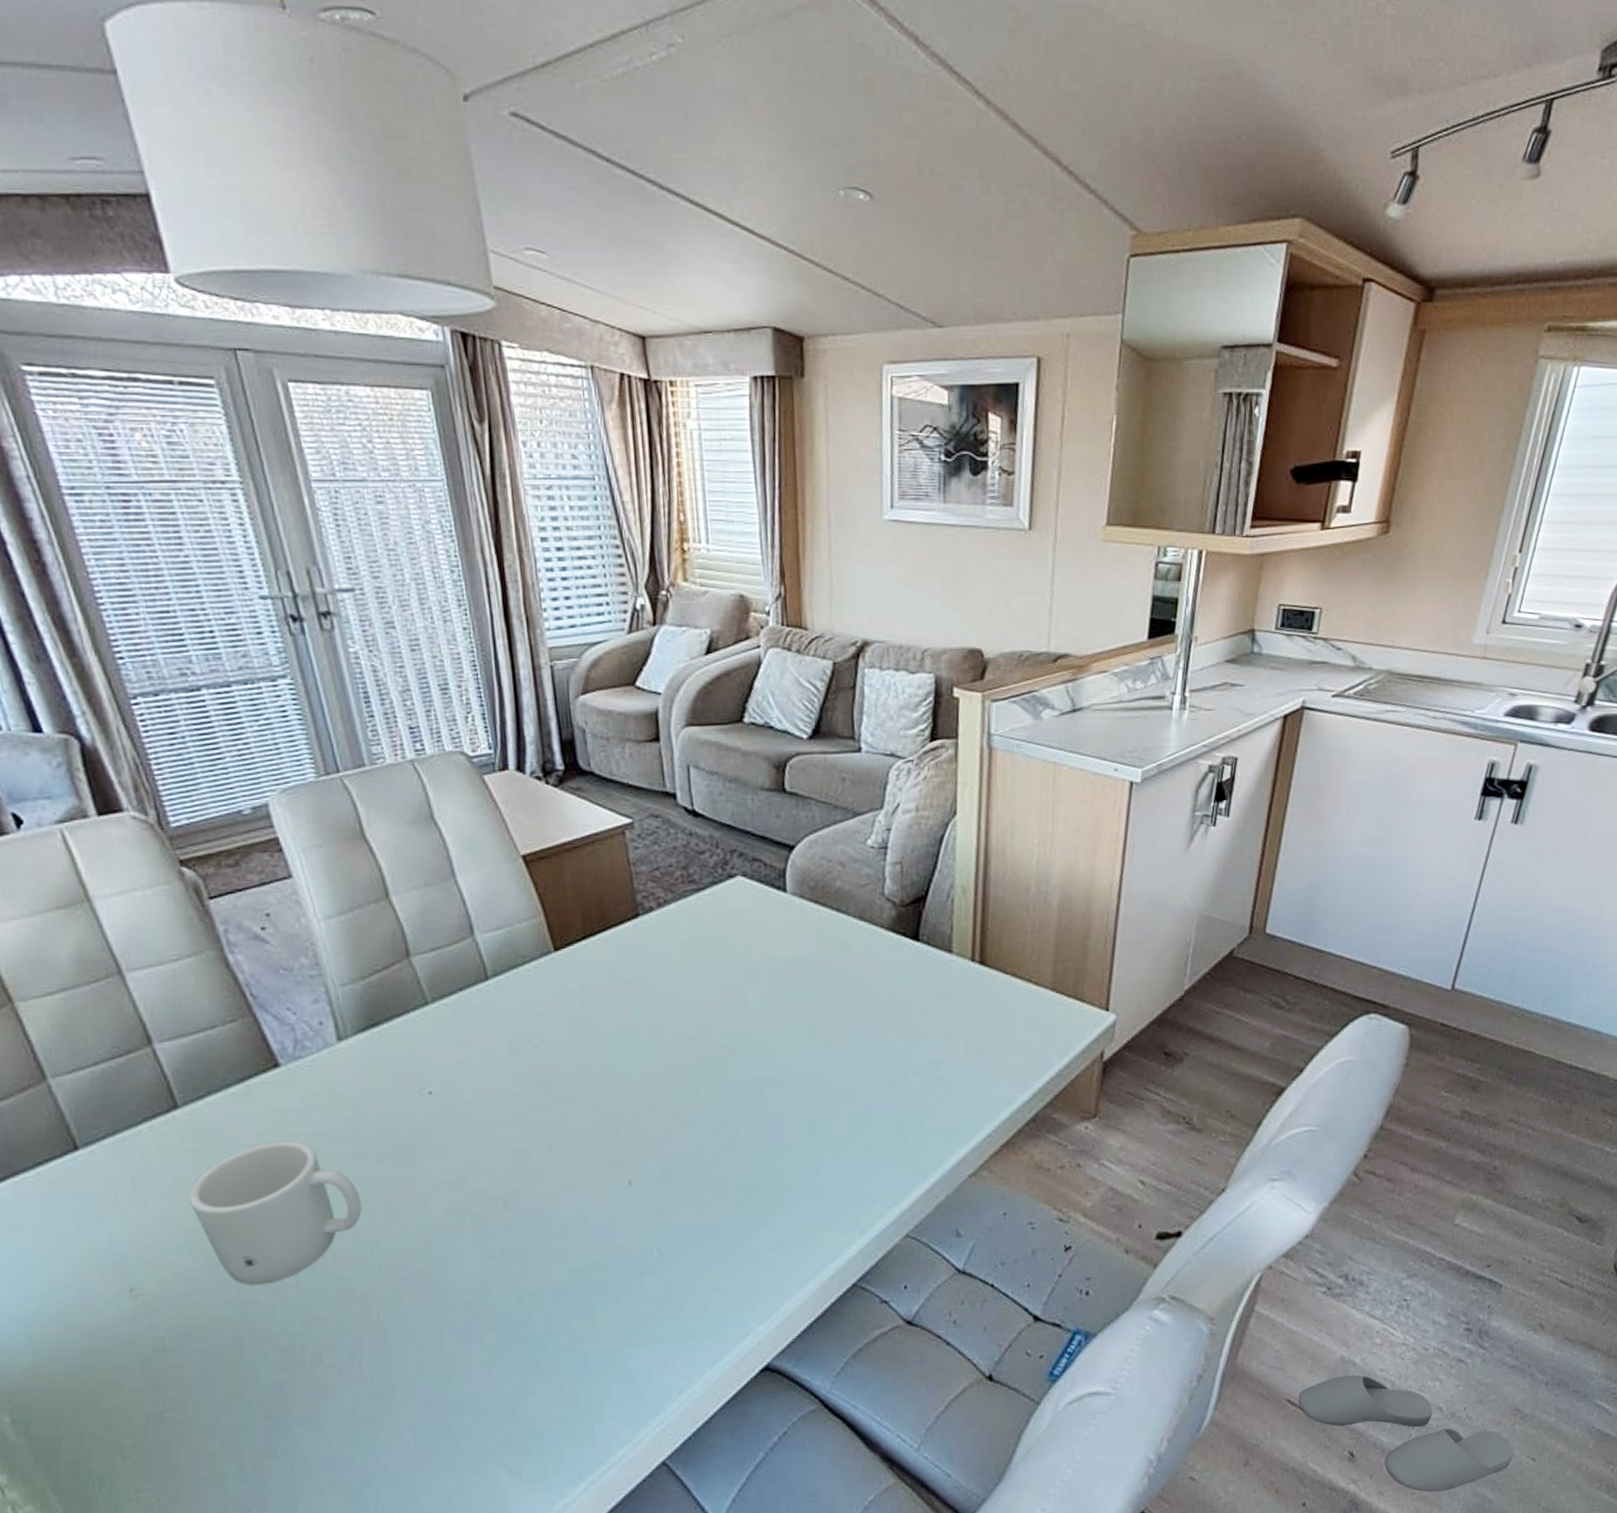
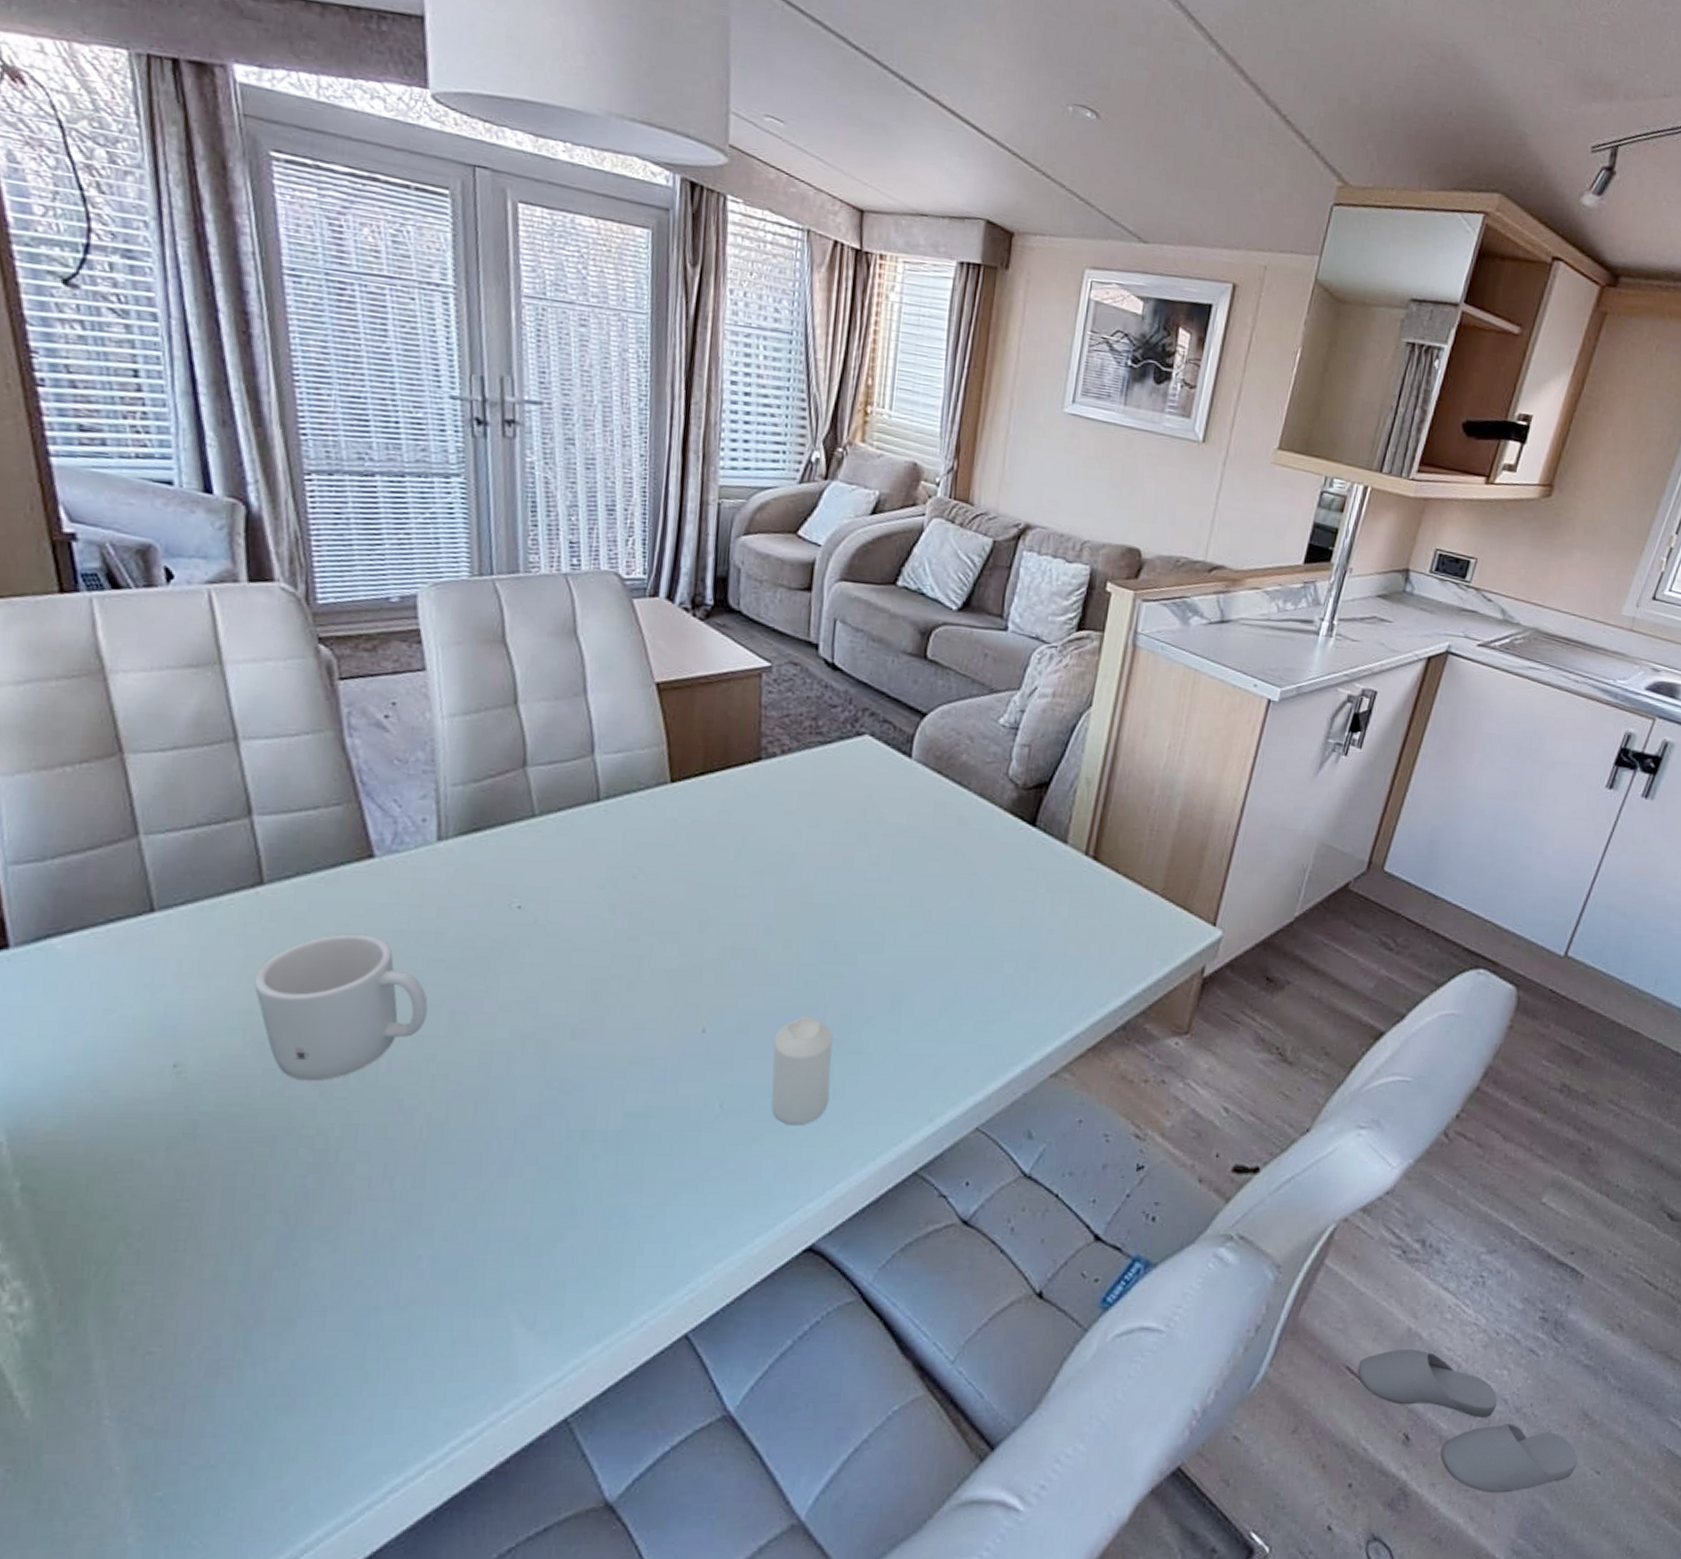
candle: none [698,1154,761,1258] -> present [771,1016,833,1126]

